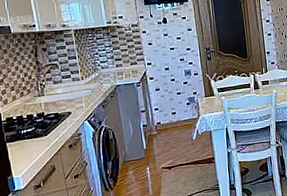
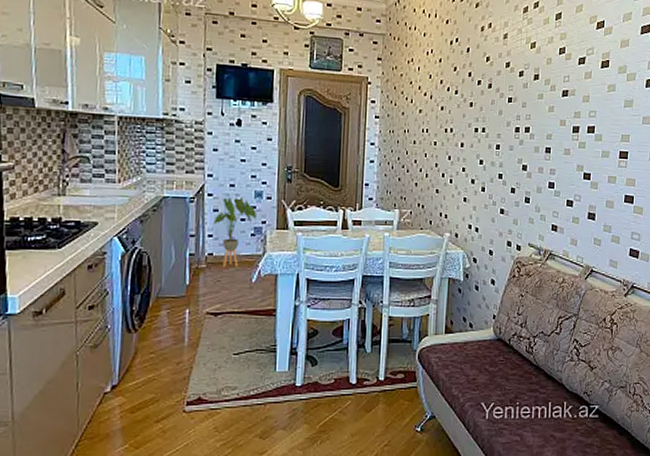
house plant: none [157,76,190,131] -> present [213,197,258,267]

